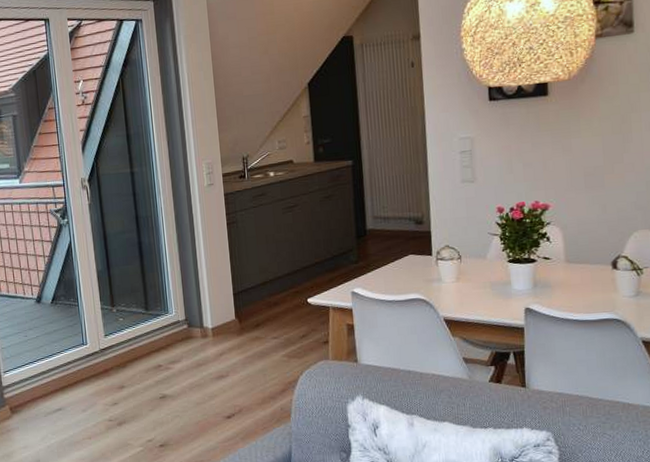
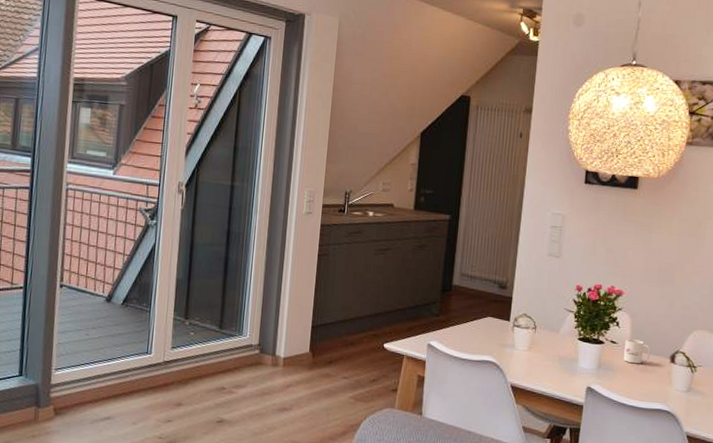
mug: none [559,251,589,277] -> present [624,339,650,364]

